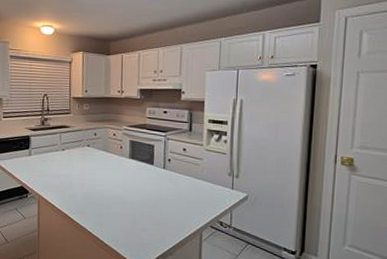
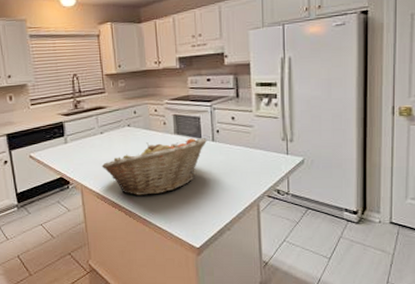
fruit basket: none [59,163,159,213] -> present [101,138,208,195]

